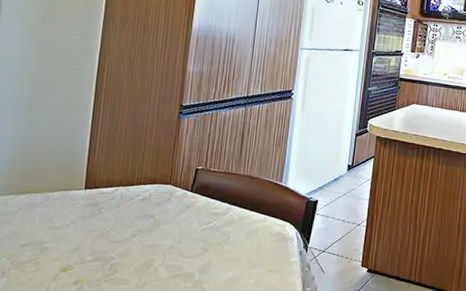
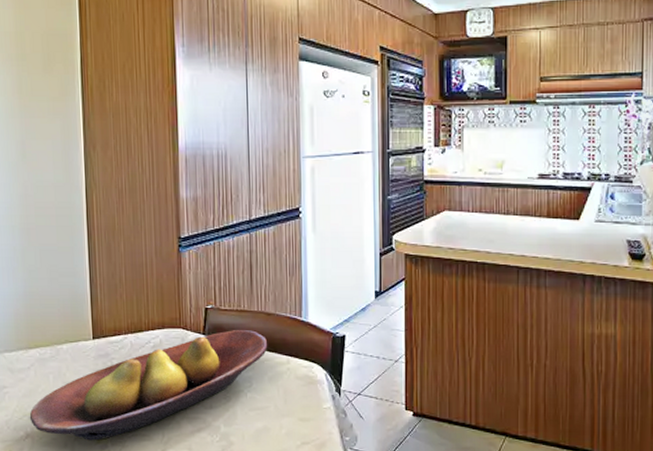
fruit bowl: none [9,189,249,282] -> present [29,330,268,441]

